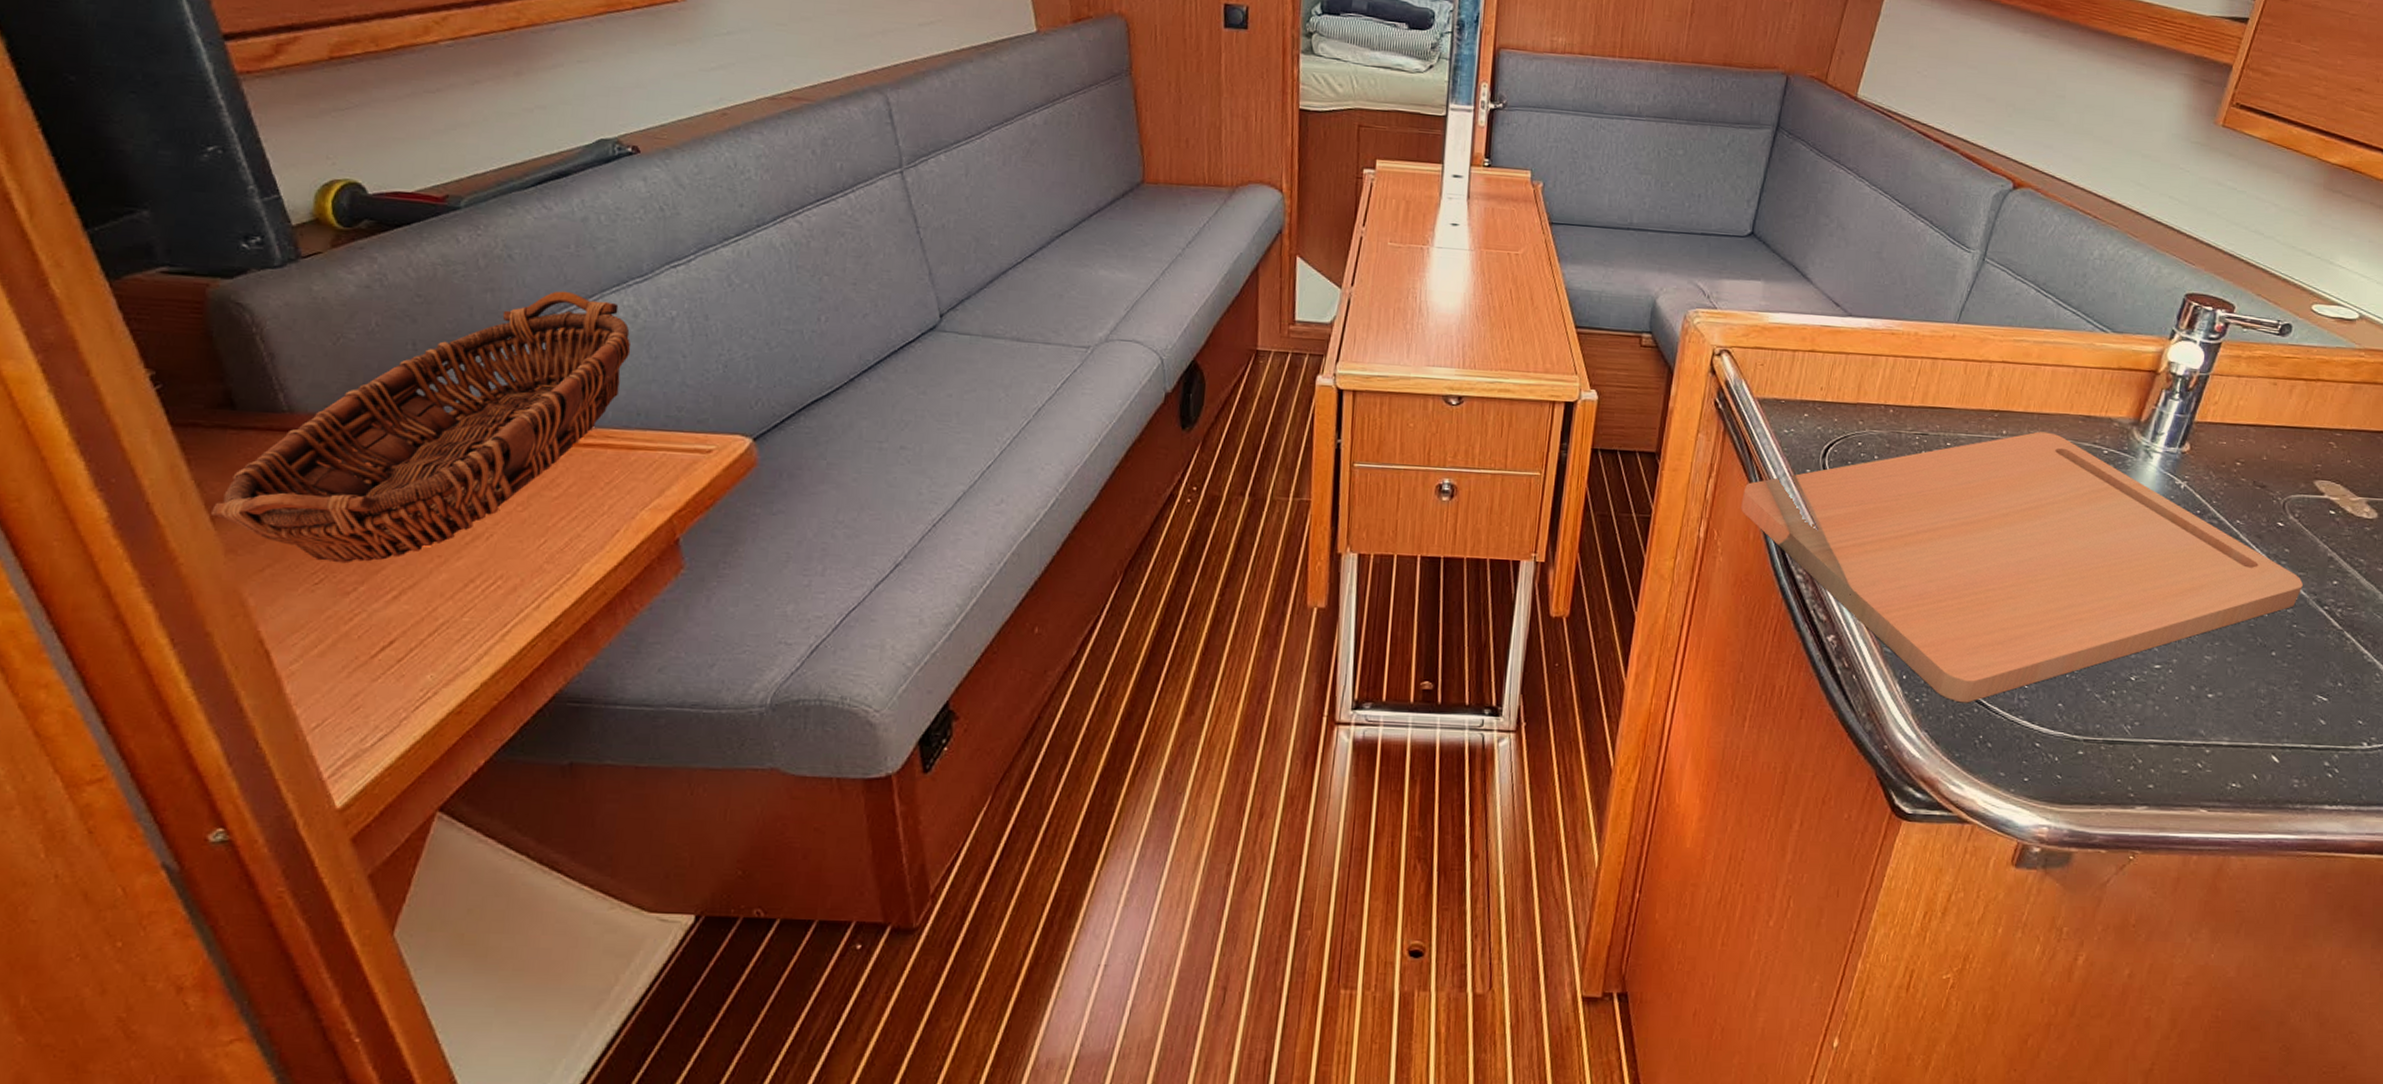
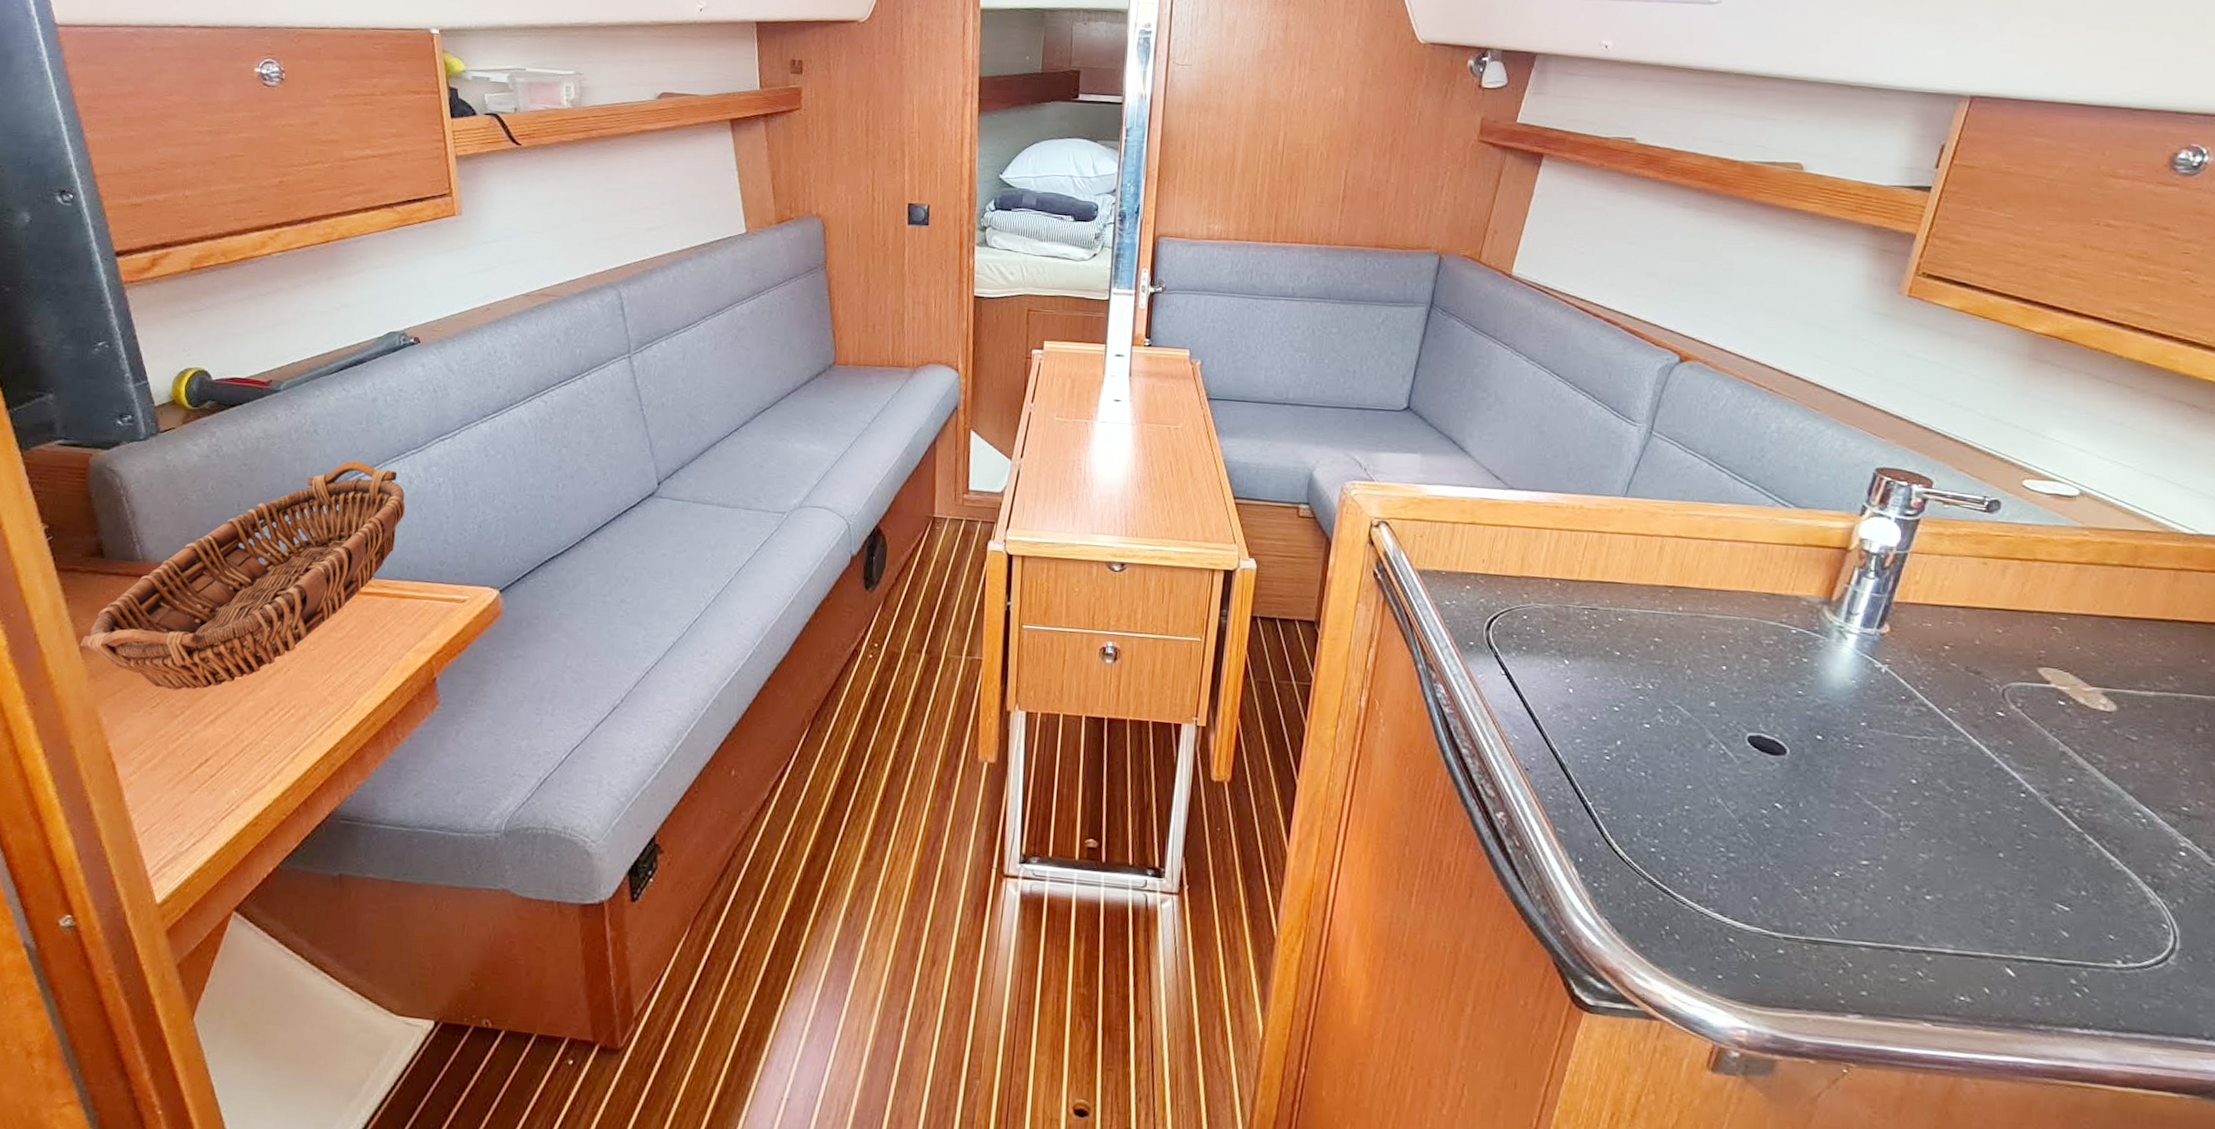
cutting board: present [1740,431,2304,703] -> none [1401,608,2033,891]

